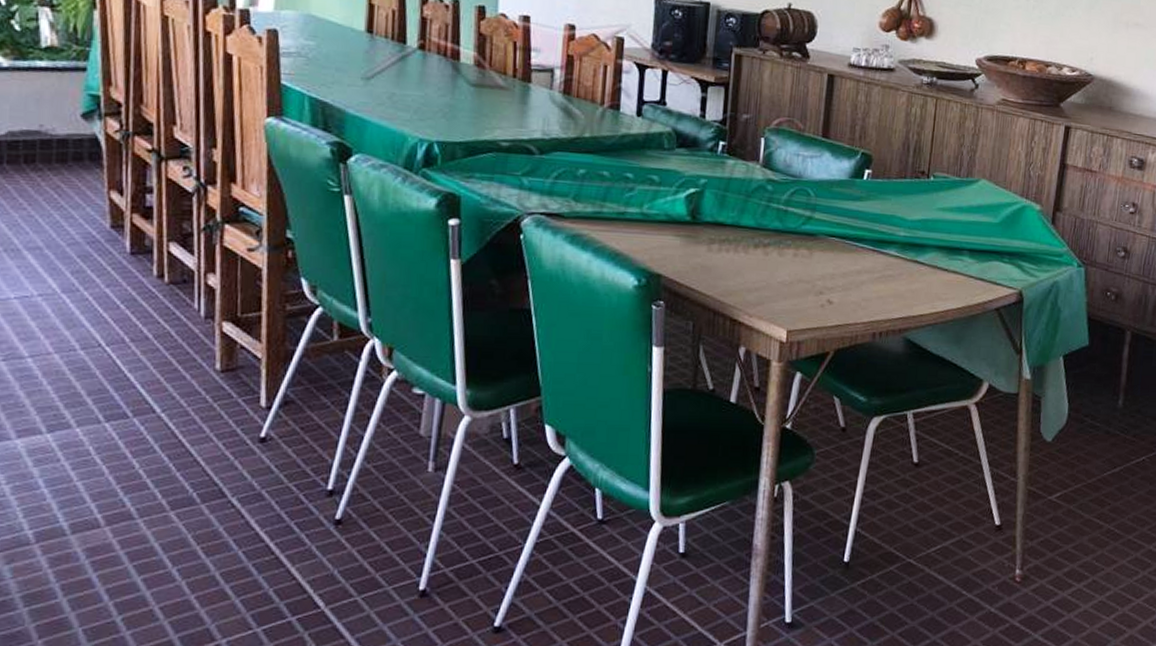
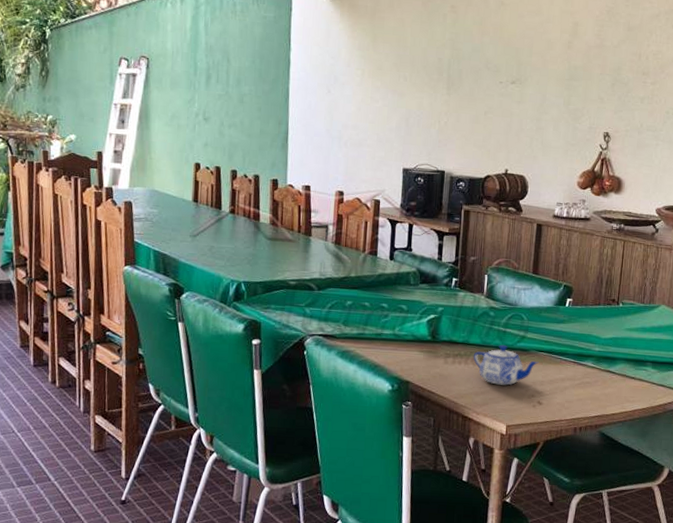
teapot: none [745,227,829,280] -> present [473,344,539,386]

